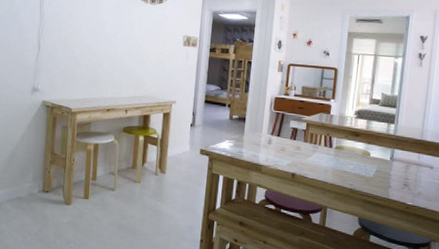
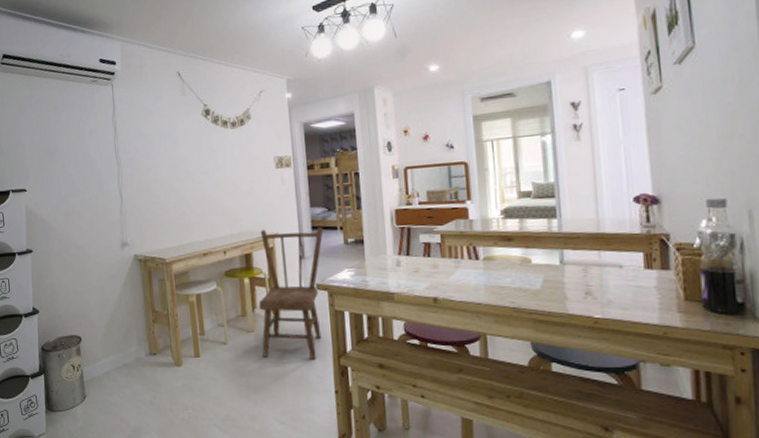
dining chair: none [144,96,214,212] -> present [258,227,324,360]

